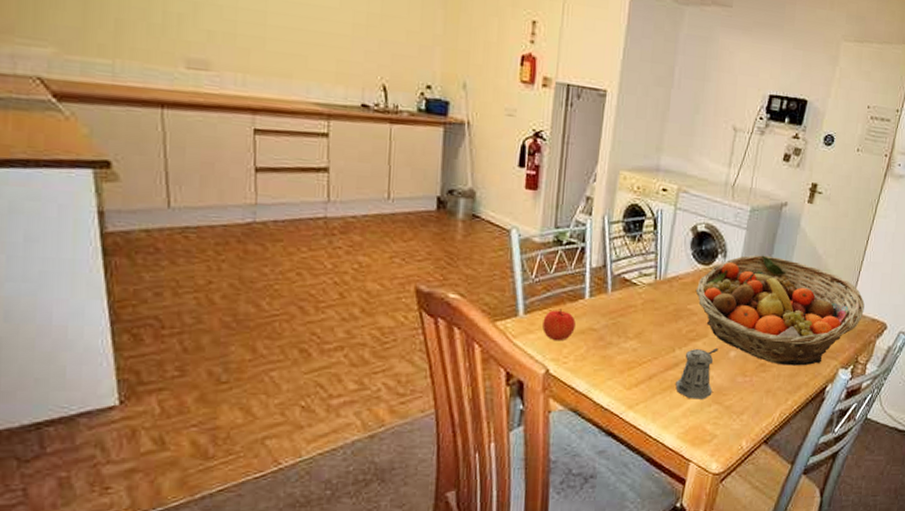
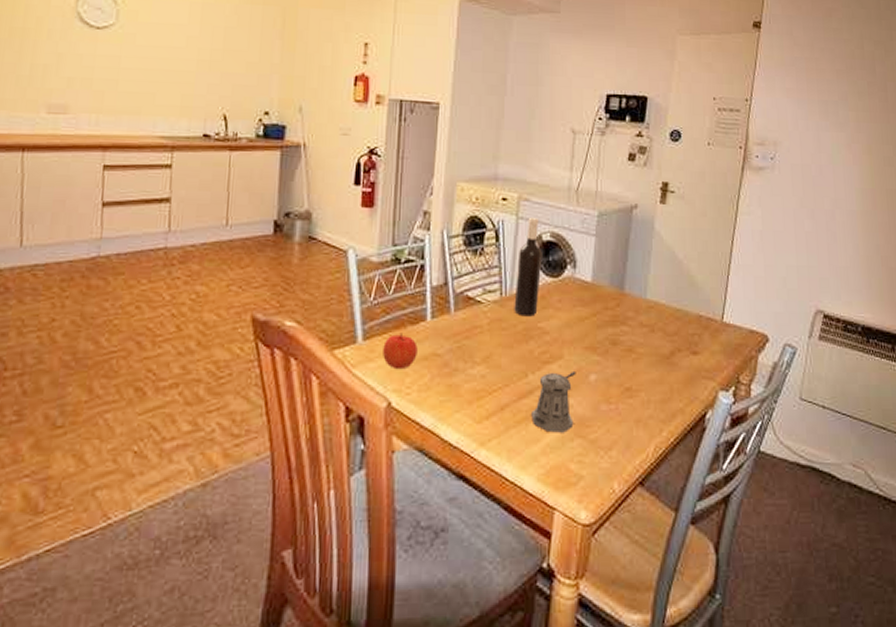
wine bottle: none [667,208,697,299] -> present [514,217,542,317]
fruit basket: present [695,254,865,366] -> none [545,263,739,389]

